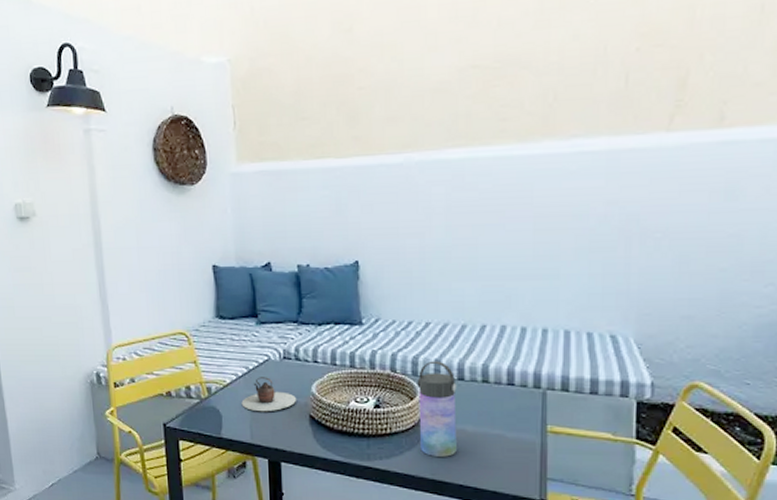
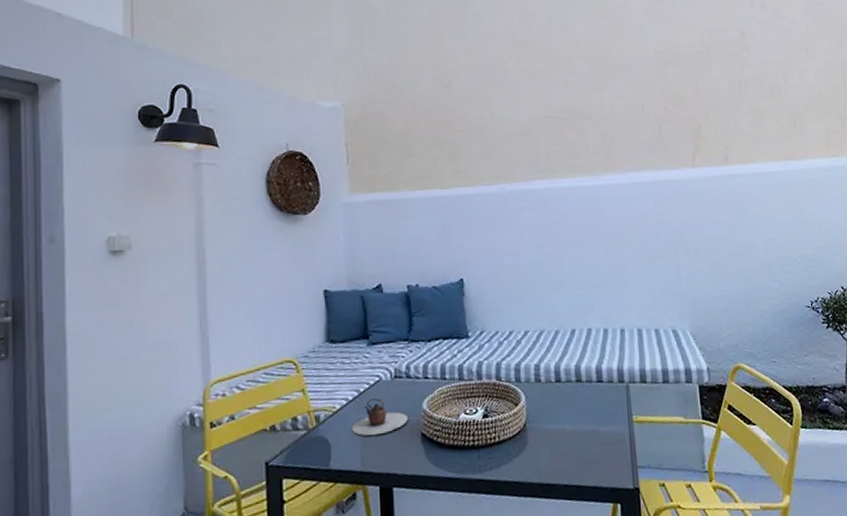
water bottle: present [417,361,457,457] -> none [520,365,559,460]

